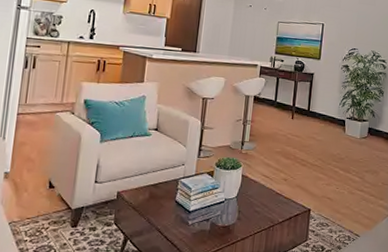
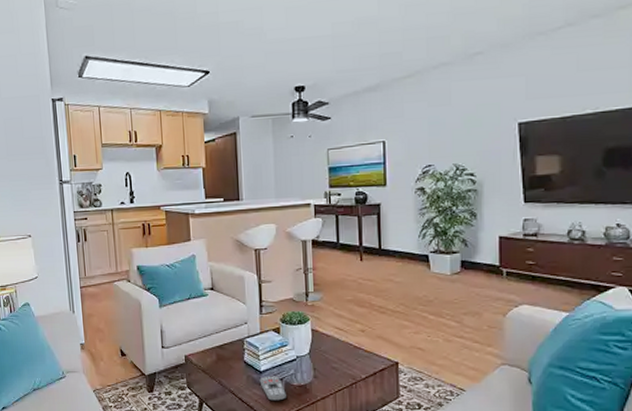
remote control: none [187,216,210,240] -> present [259,376,286,401]

